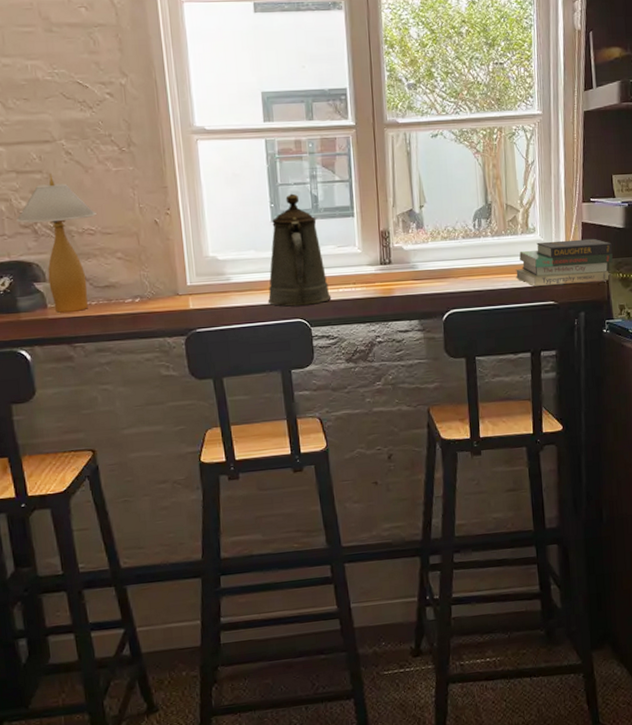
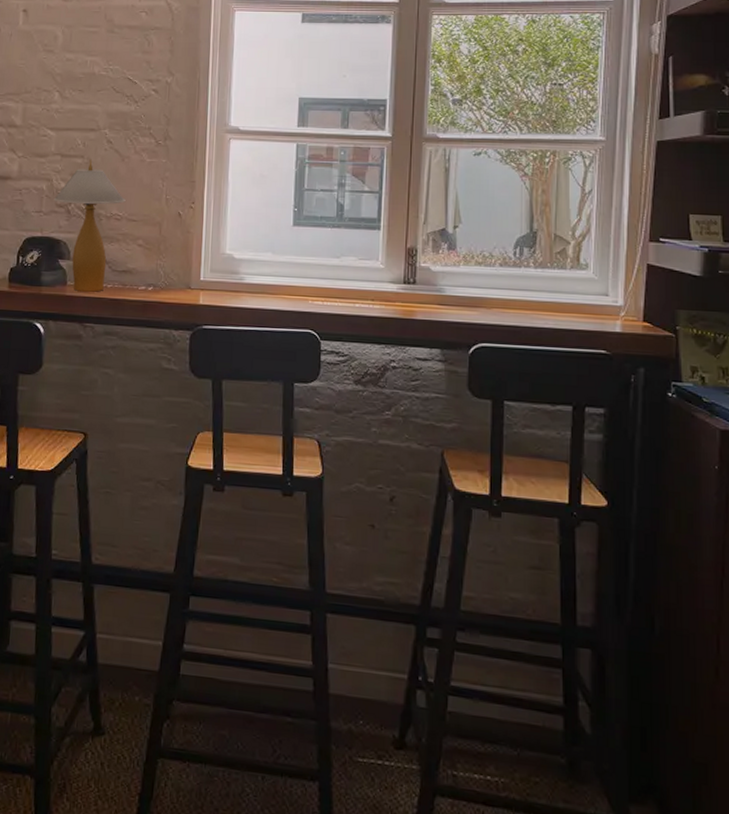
coffee pot: present [267,193,332,307] -> none [278,199,347,317]
books: present [515,238,613,287] -> none [559,280,685,335]

